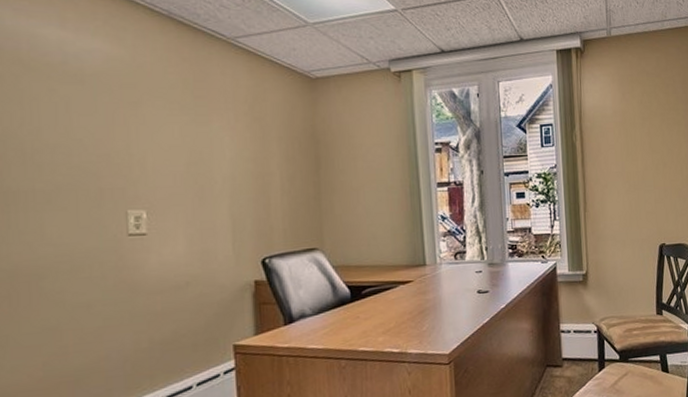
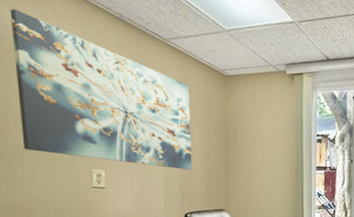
wall art: none [13,11,270,201] -> present [10,9,192,170]

